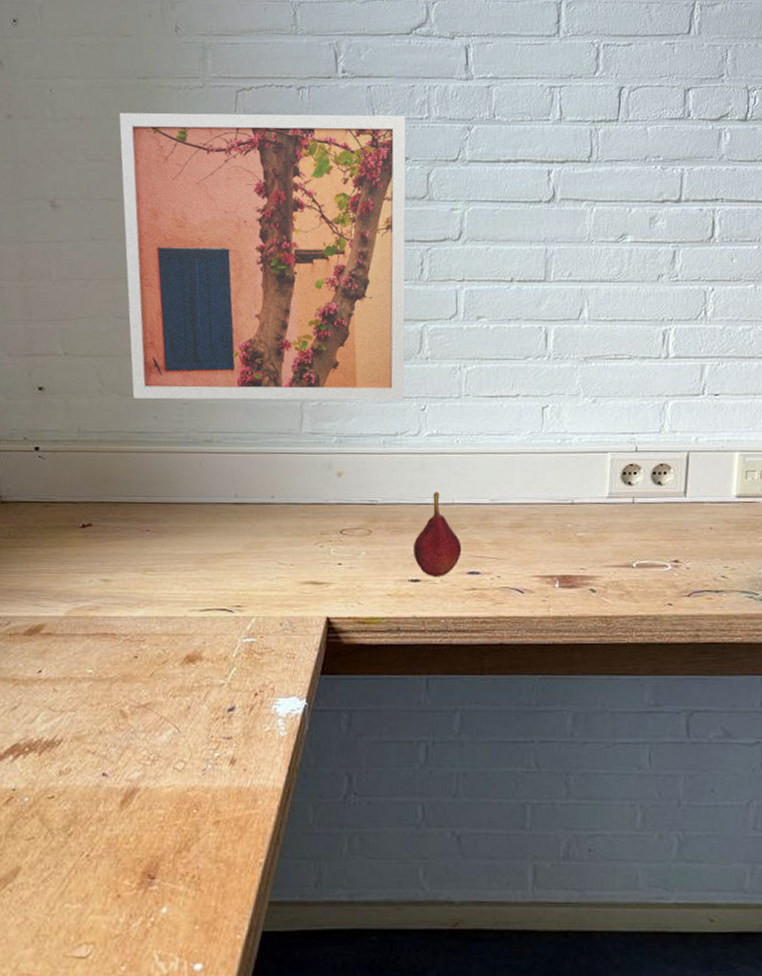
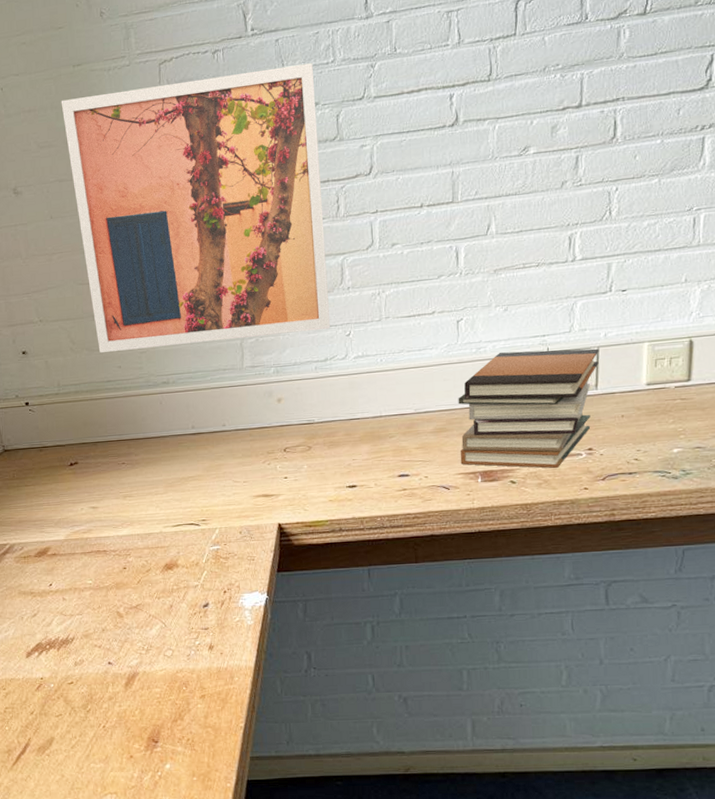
fruit: present [414,492,462,576] -> none [349,407,392,482]
book stack: none [537,447,690,579] -> present [458,348,599,468]

